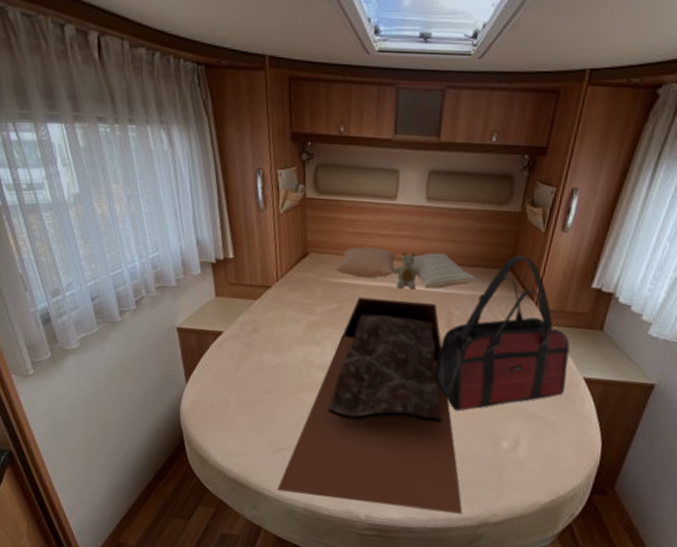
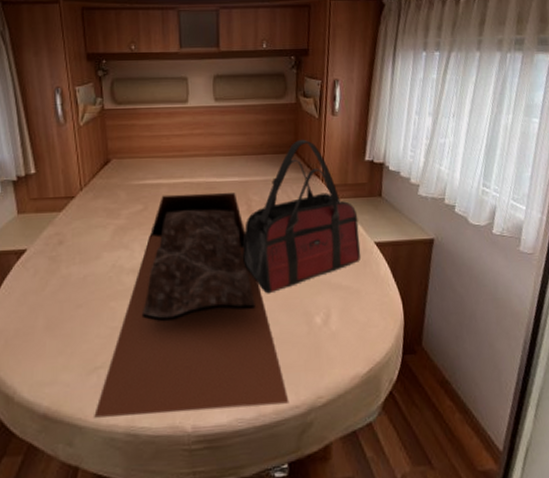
pillow: present [334,247,395,278] -> none [137,147,193,177]
stuffed bear: present [392,252,419,289] -> none [192,148,216,182]
pillow: present [411,252,477,289] -> none [208,145,268,180]

